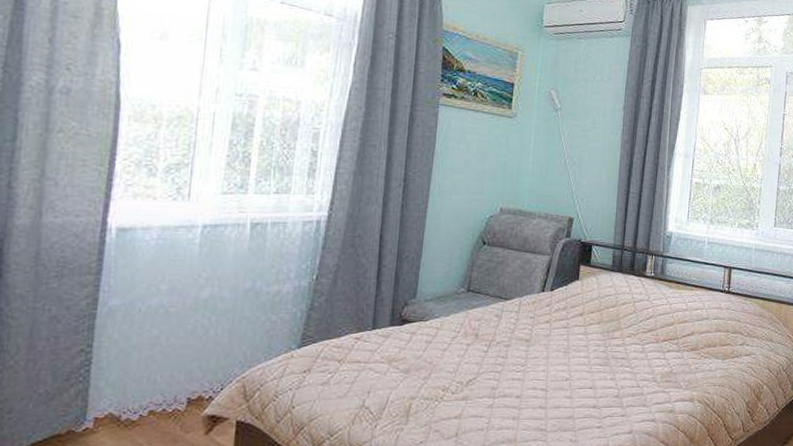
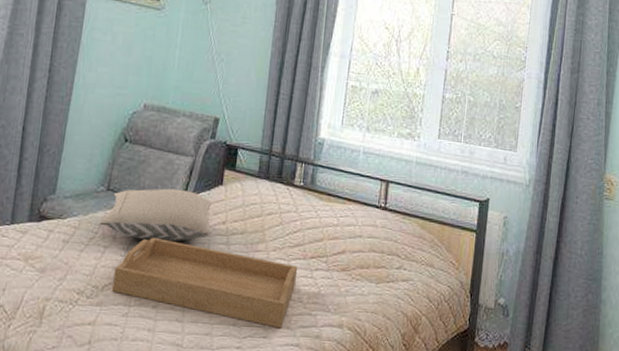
pillow: none [461,286,570,335] -> present [99,188,212,242]
serving tray: none [477,332,652,407] -> present [112,237,298,329]

